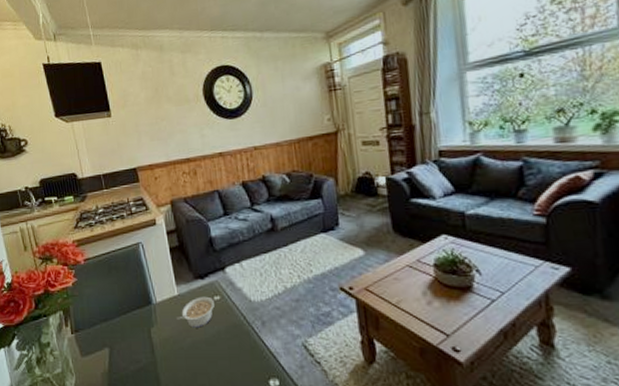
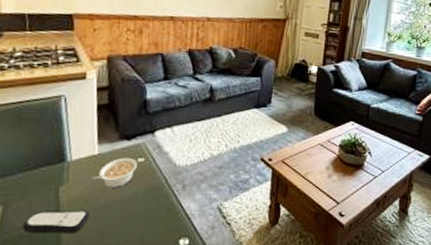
remote control: none [127,350,181,374] -> present [22,209,90,234]

